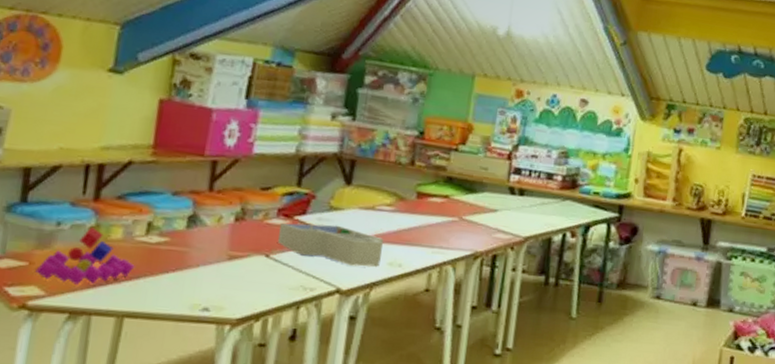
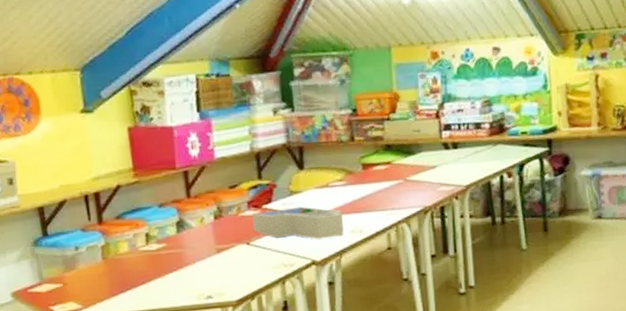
toy blocks: present [35,226,135,286] -> none [69,245,145,296]

